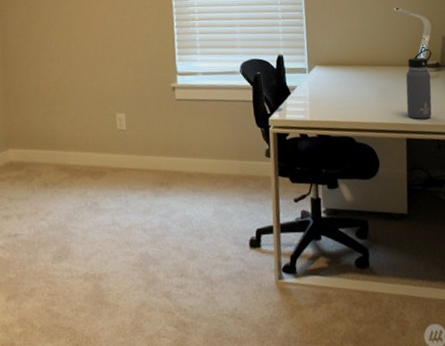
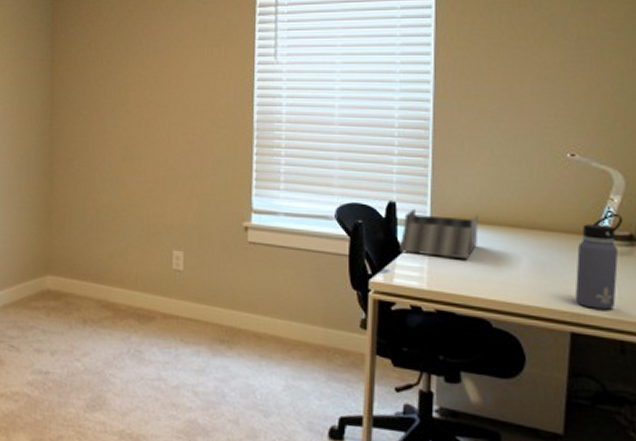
desk organizer: none [288,59,341,94] -> present [399,208,478,260]

